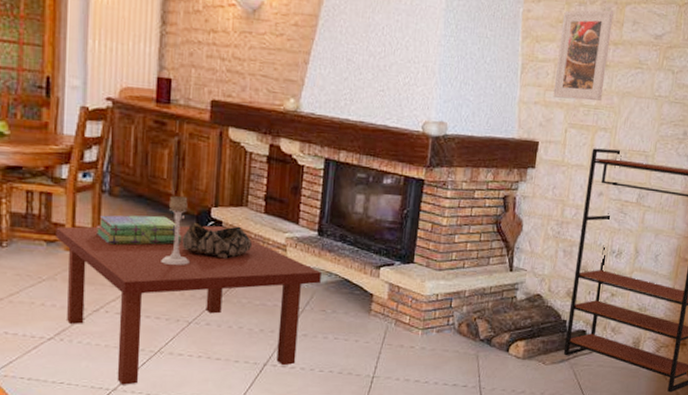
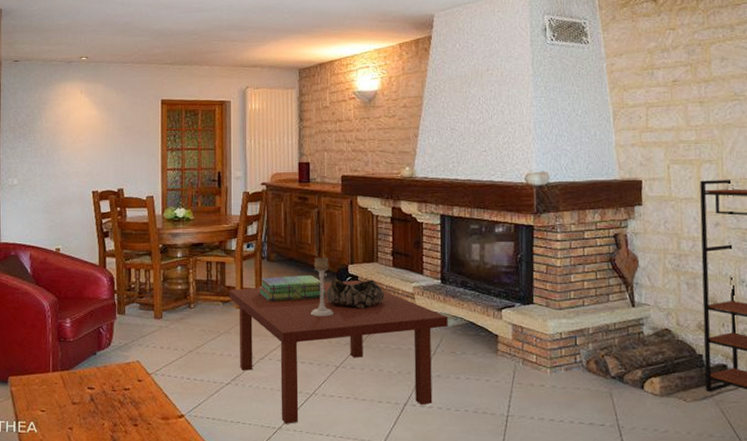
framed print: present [553,9,614,101] -> none [646,52,701,137]

